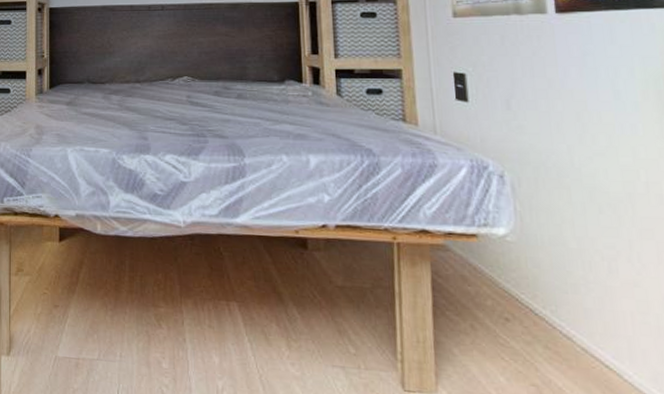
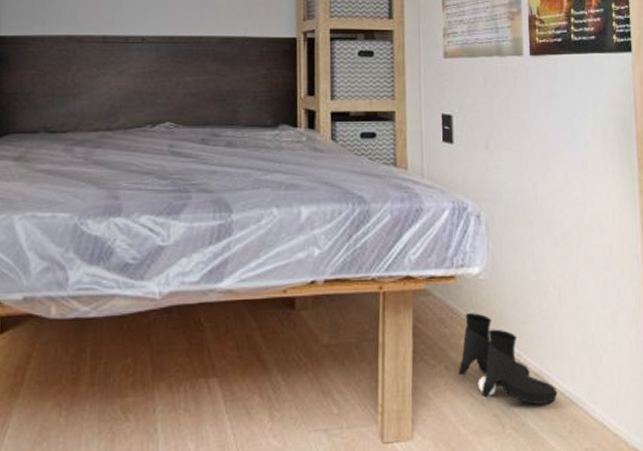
boots: none [486,274,614,384] -> present [458,313,558,404]

